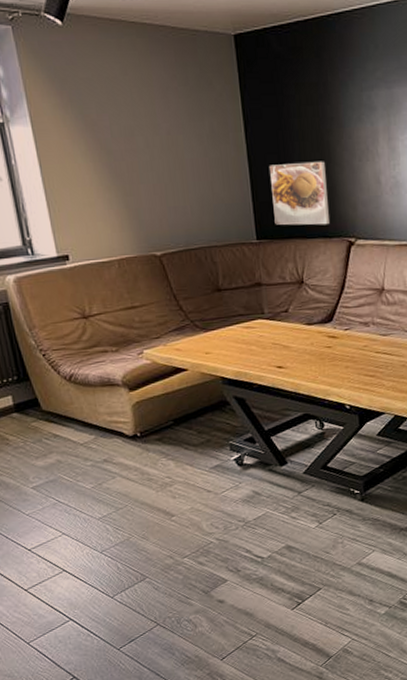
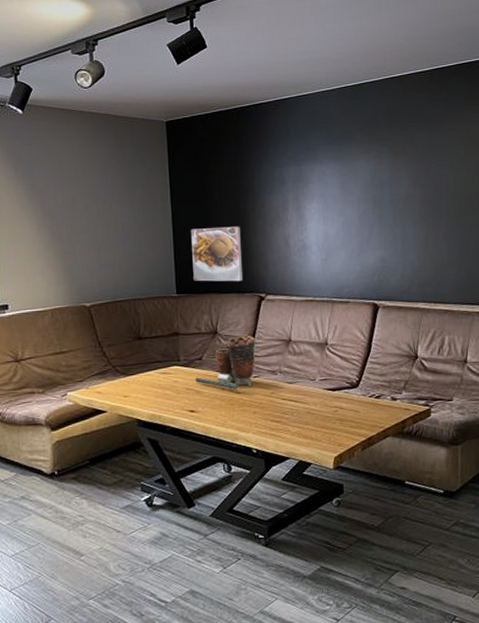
clay pot: none [282,285,347,344] -> present [195,336,256,390]

